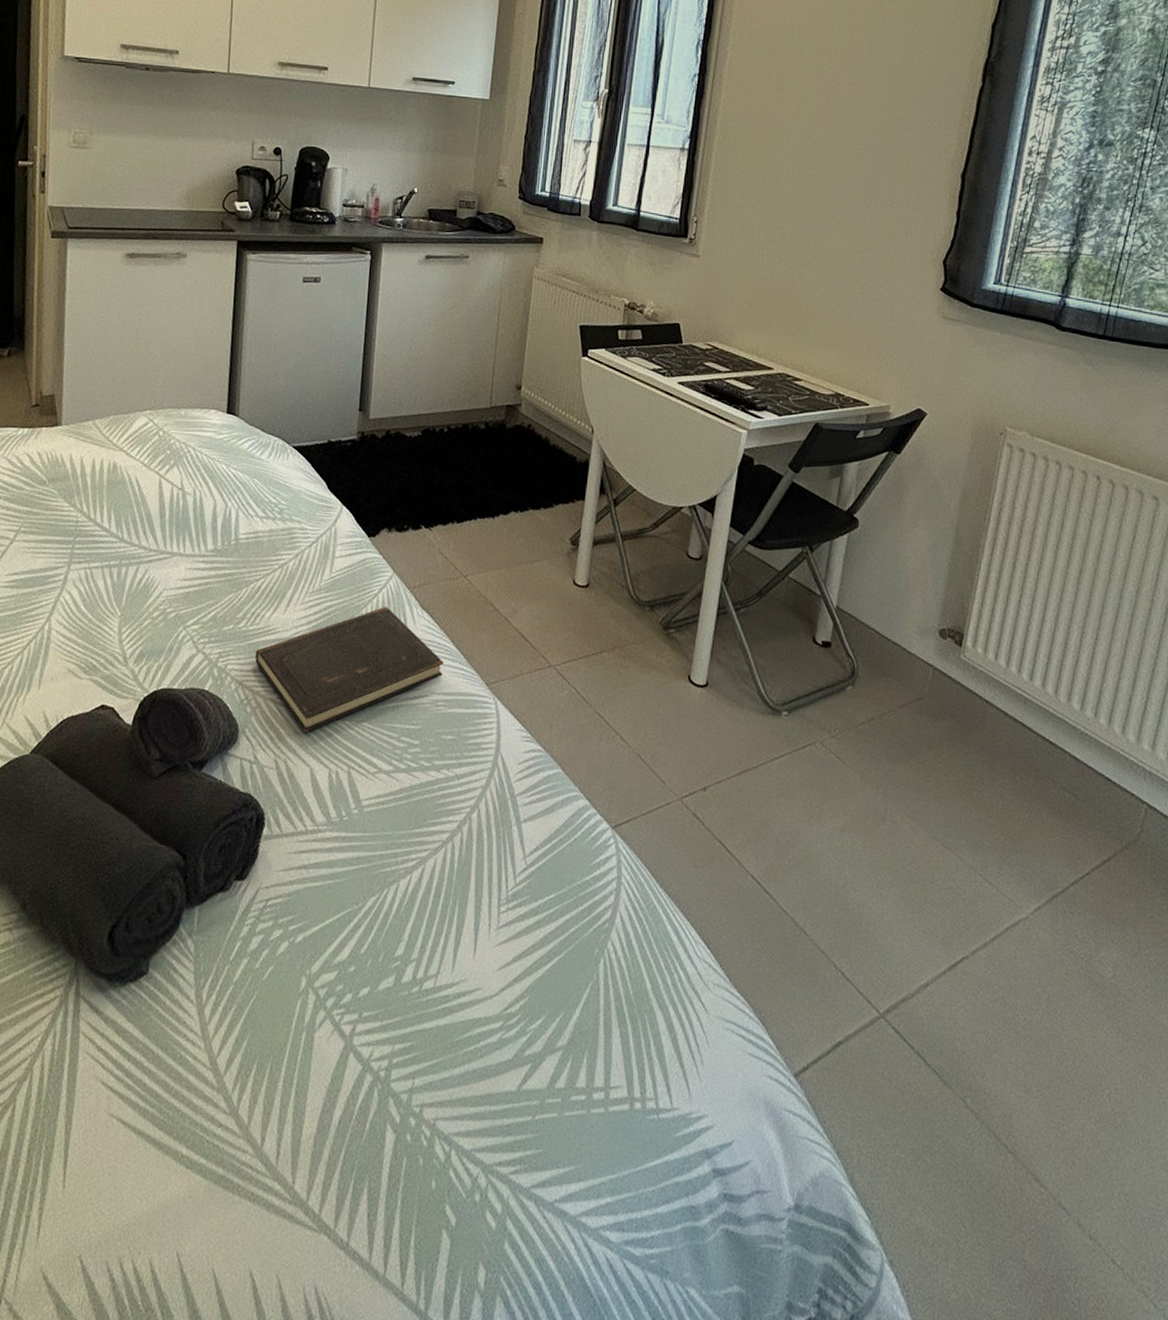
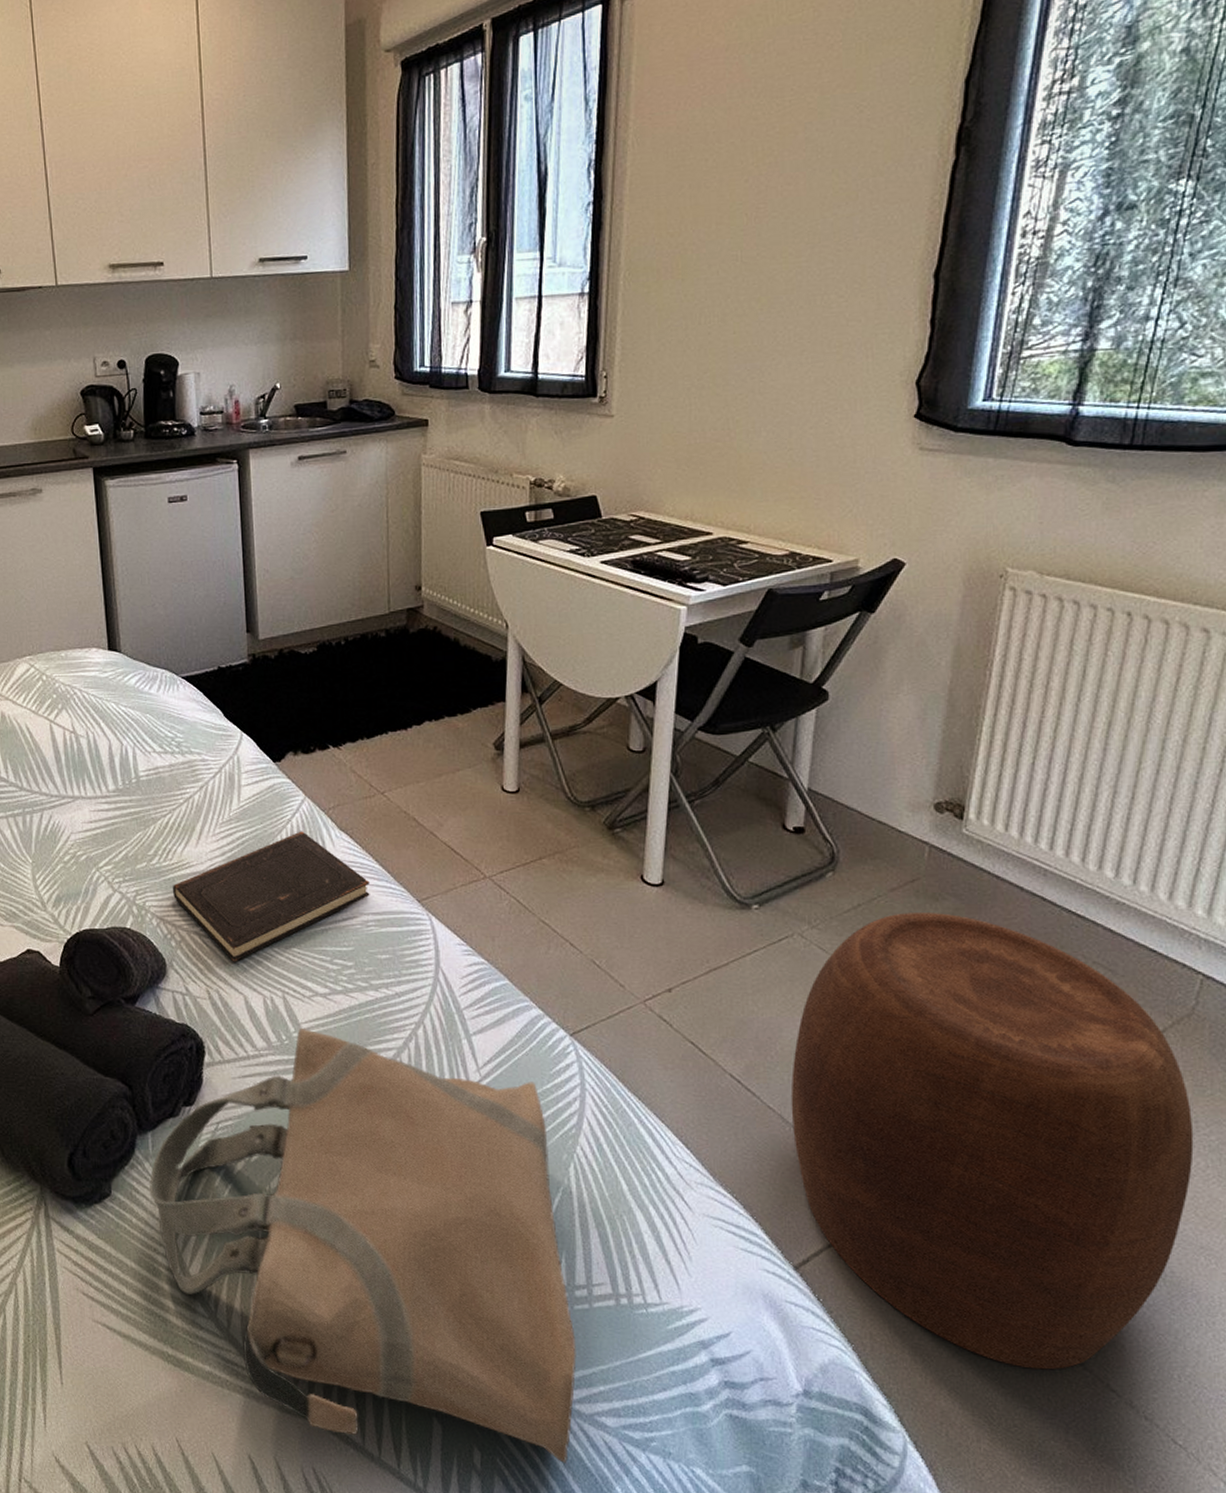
tote bag: none [188,804,589,1283] -> present [149,1027,576,1463]
stool: none [802,729,1137,1186] -> present [791,913,1194,1370]

